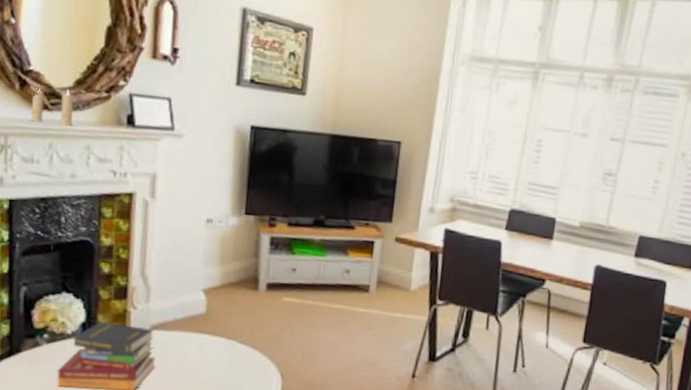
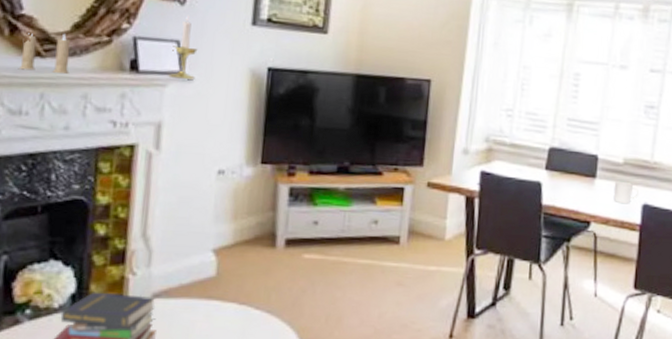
candlestick: none [161,74,187,135] -> present [168,15,198,80]
mug: none [568,243,593,265] -> present [613,181,639,204]

